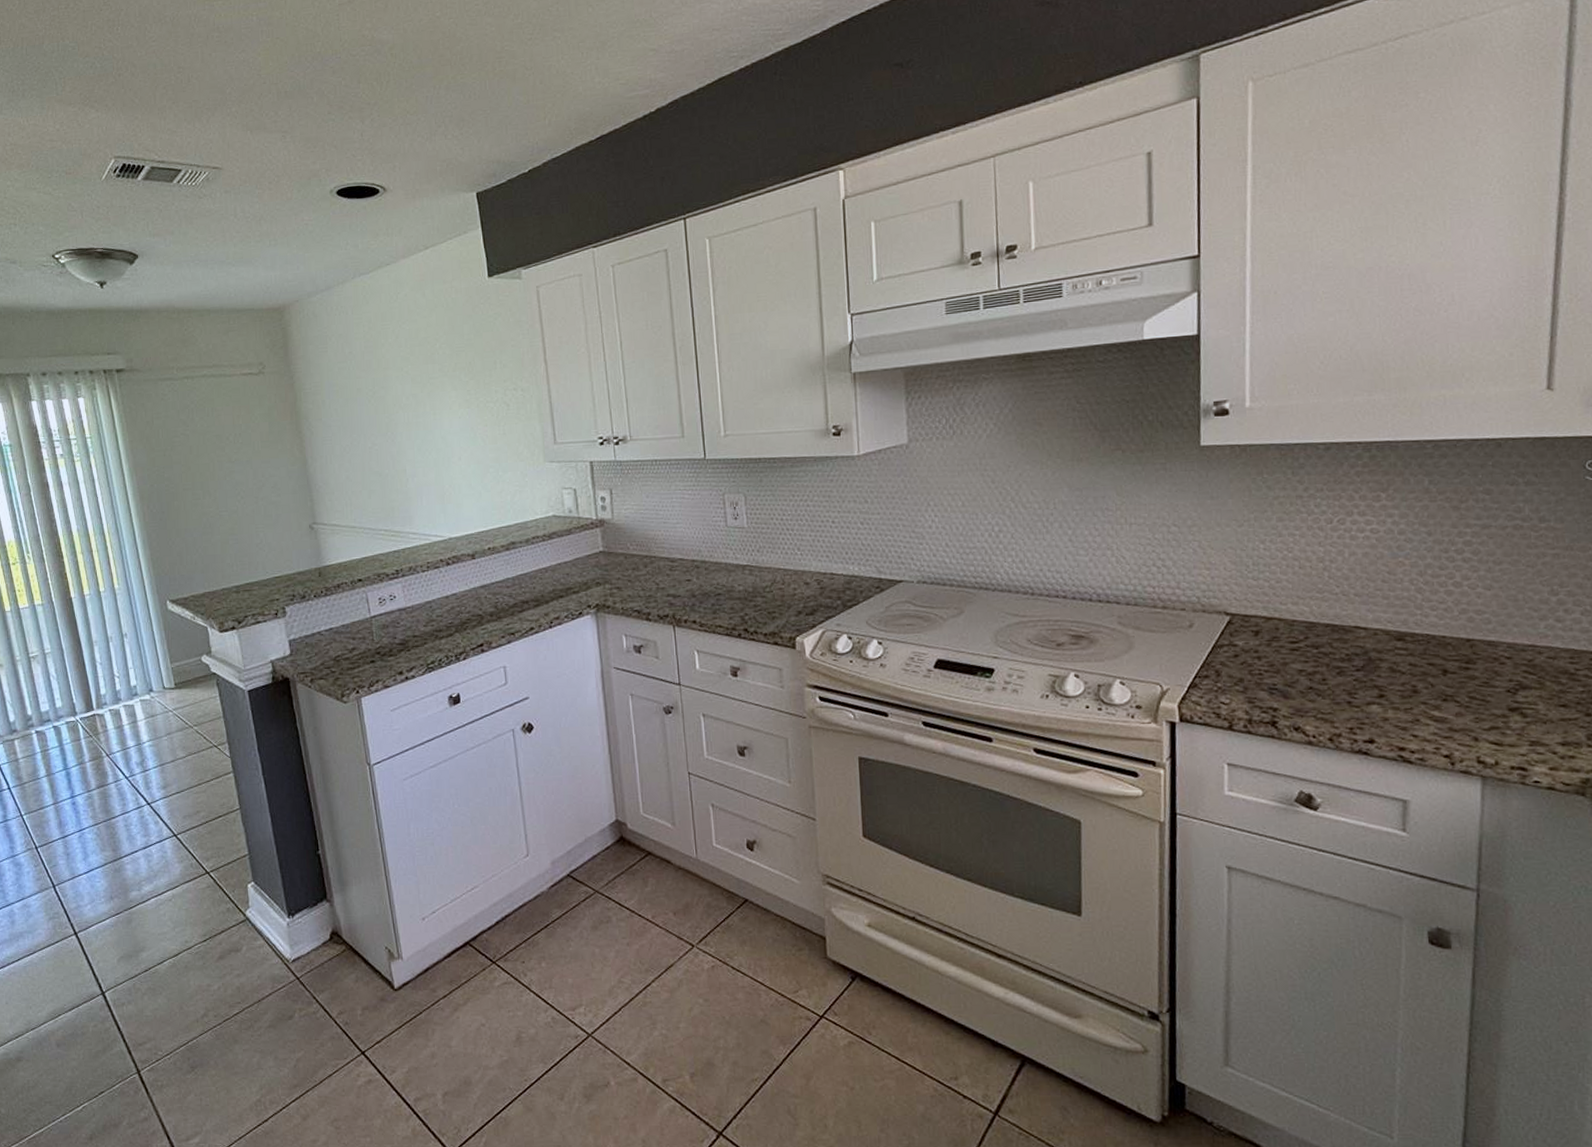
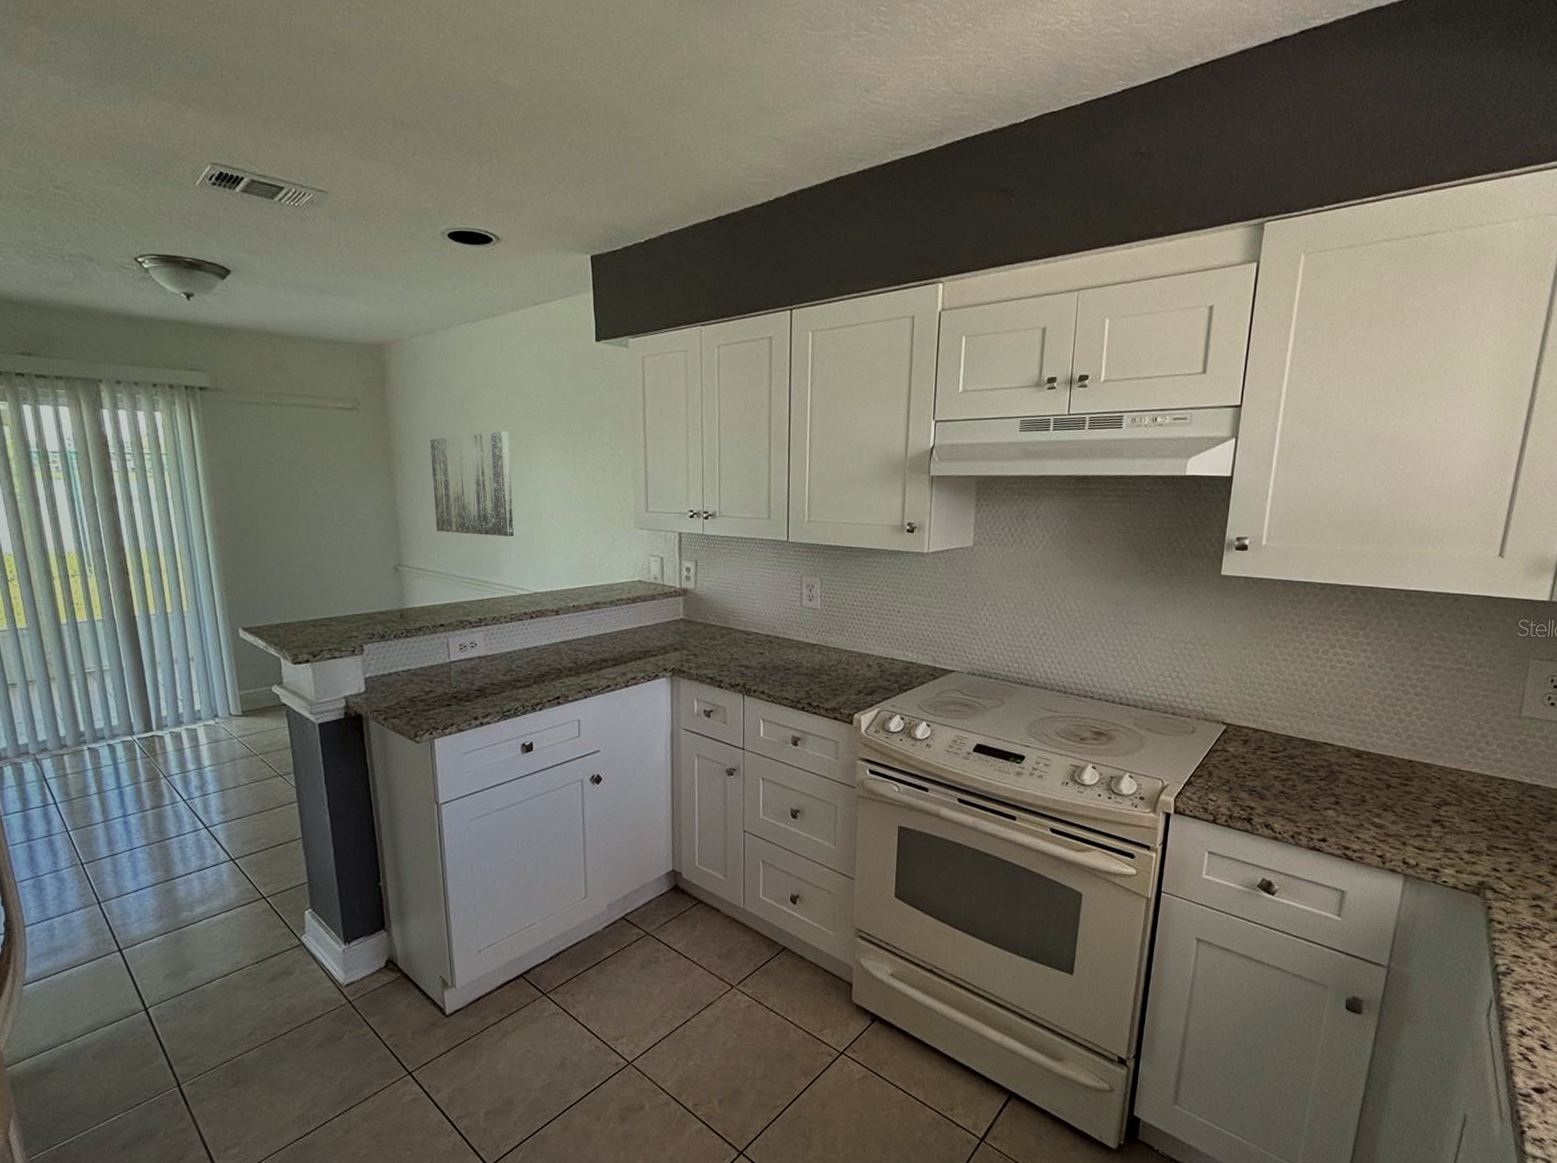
wall art: none [334,378,424,486] -> present [430,431,515,537]

